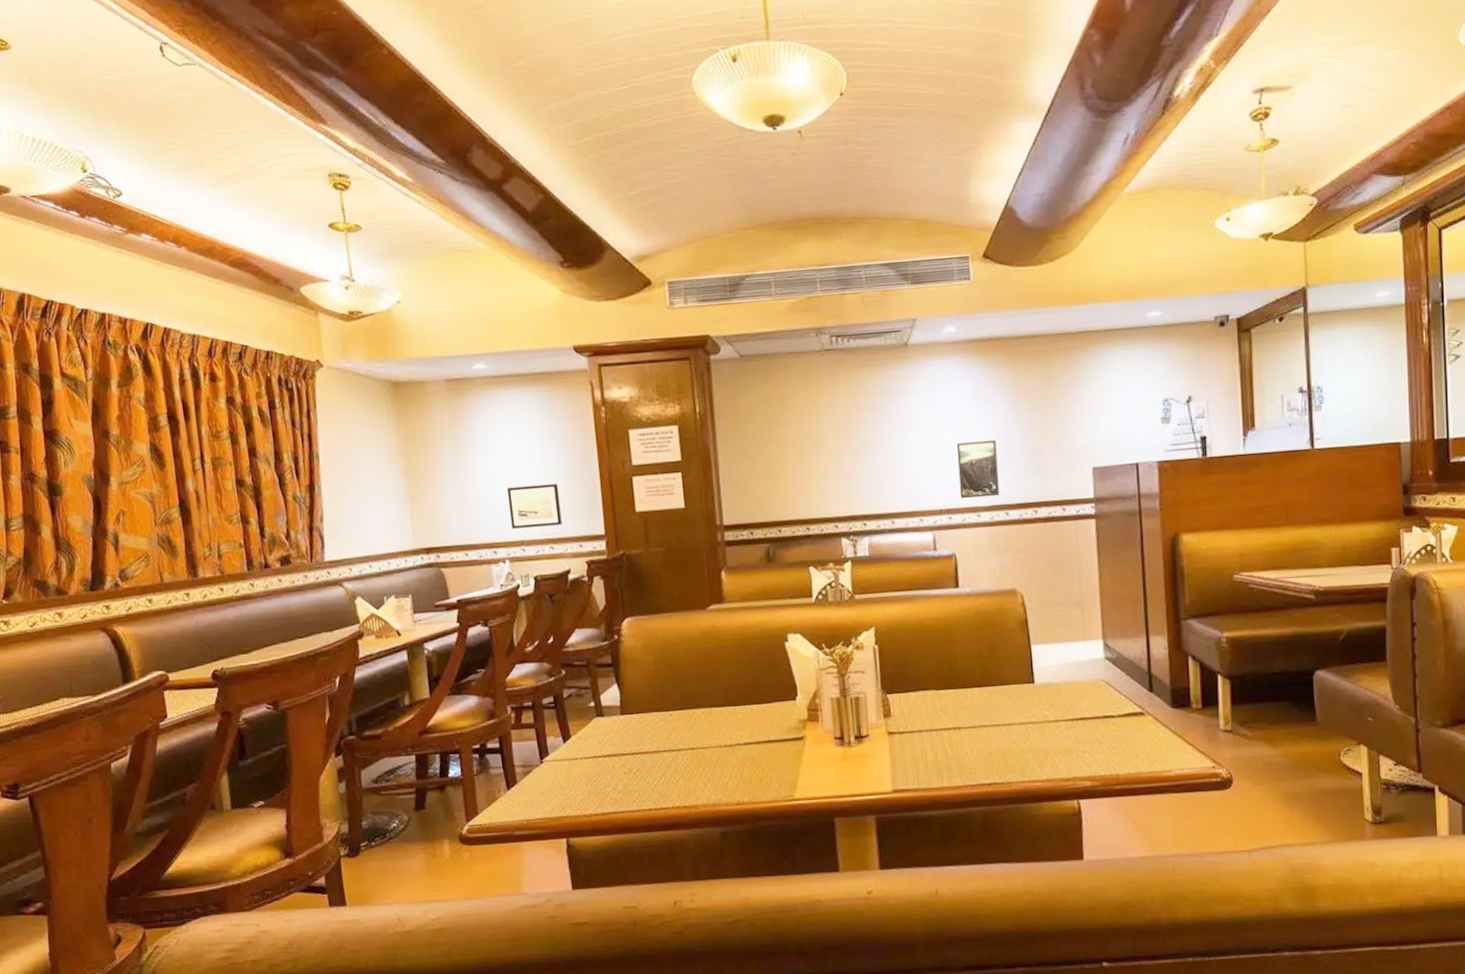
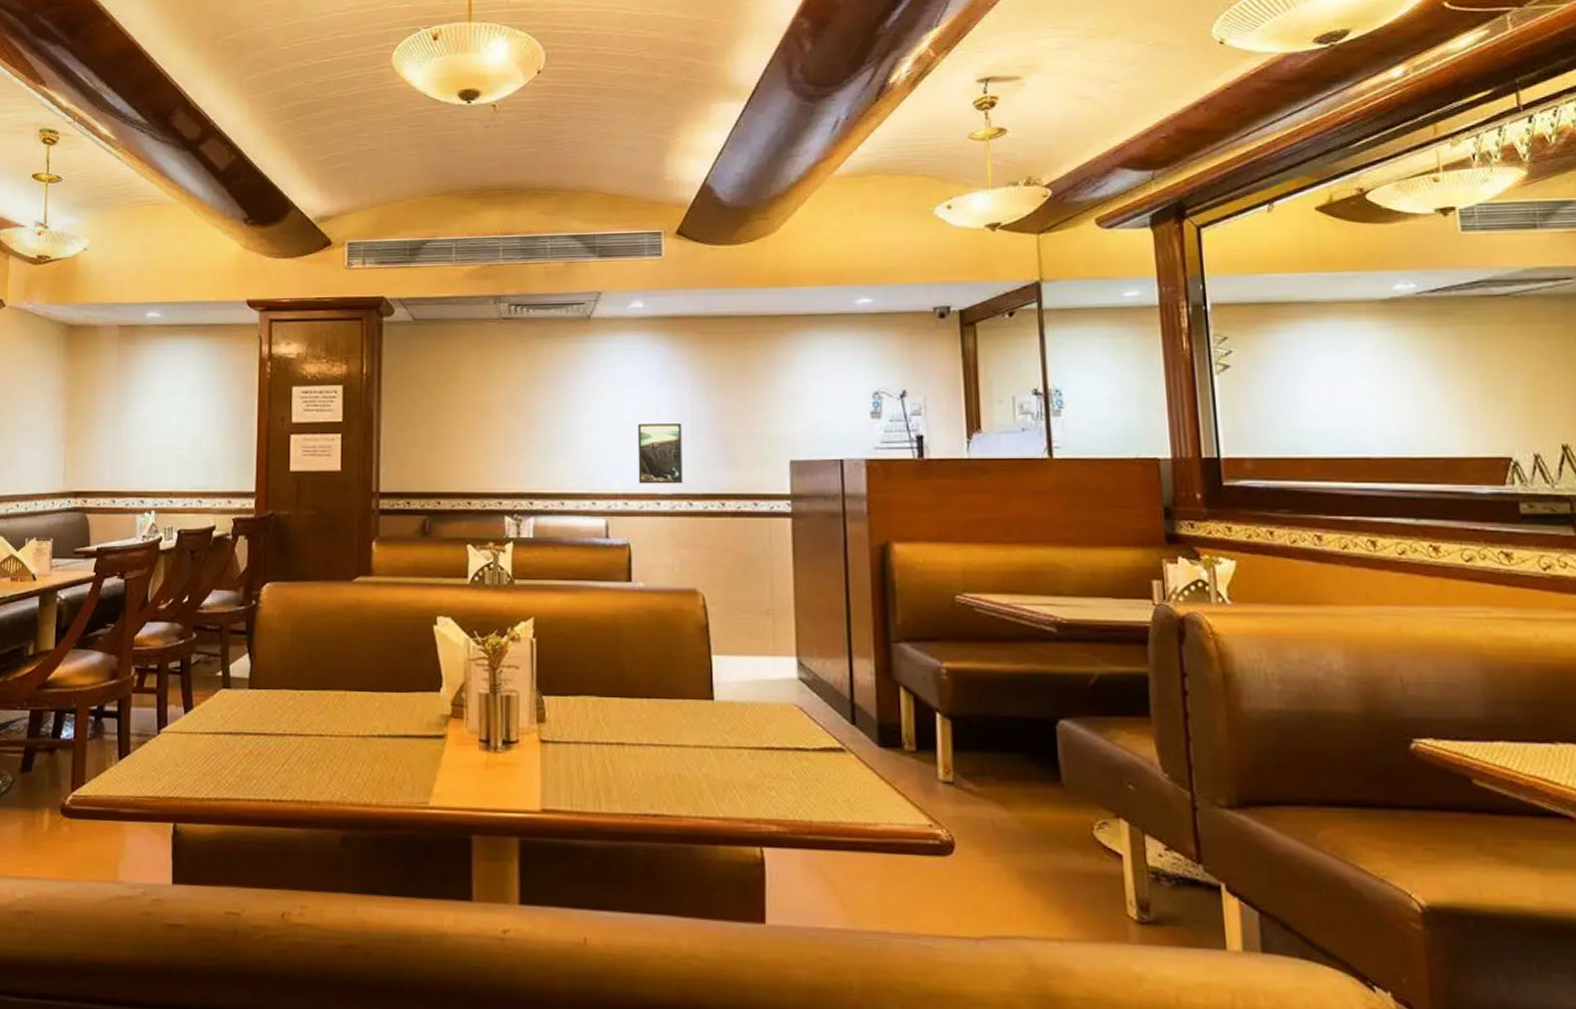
wall art: present [507,483,562,530] -> none [162,436,215,480]

